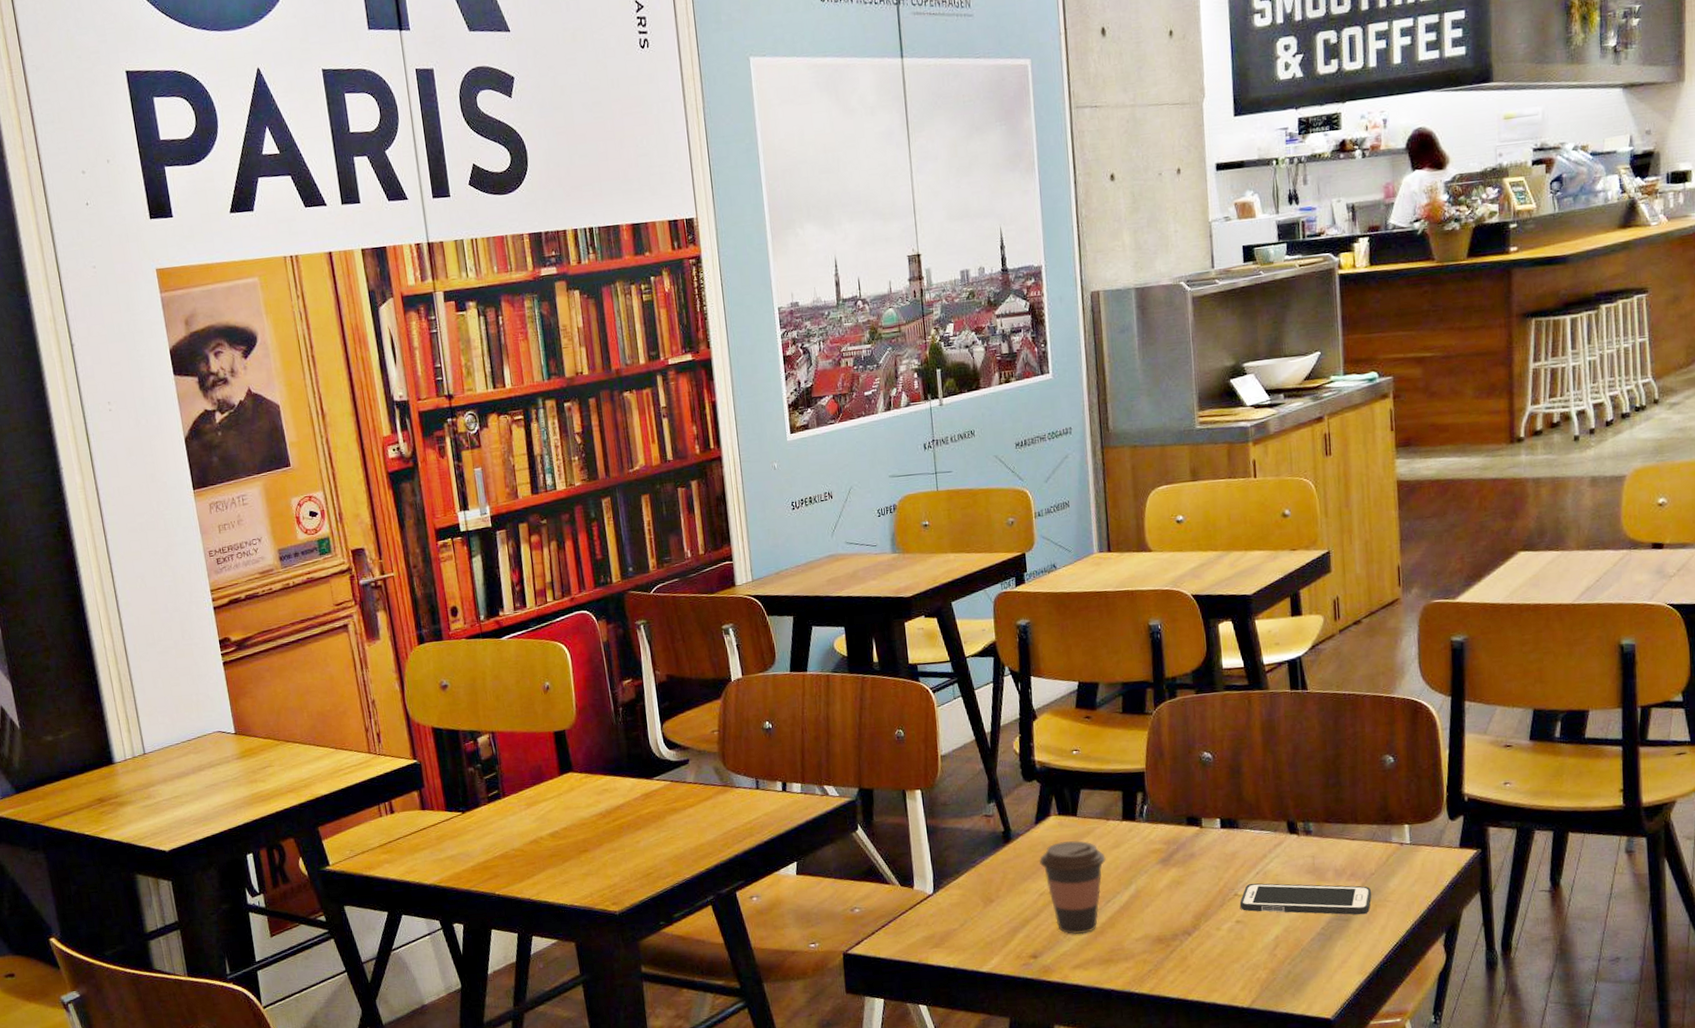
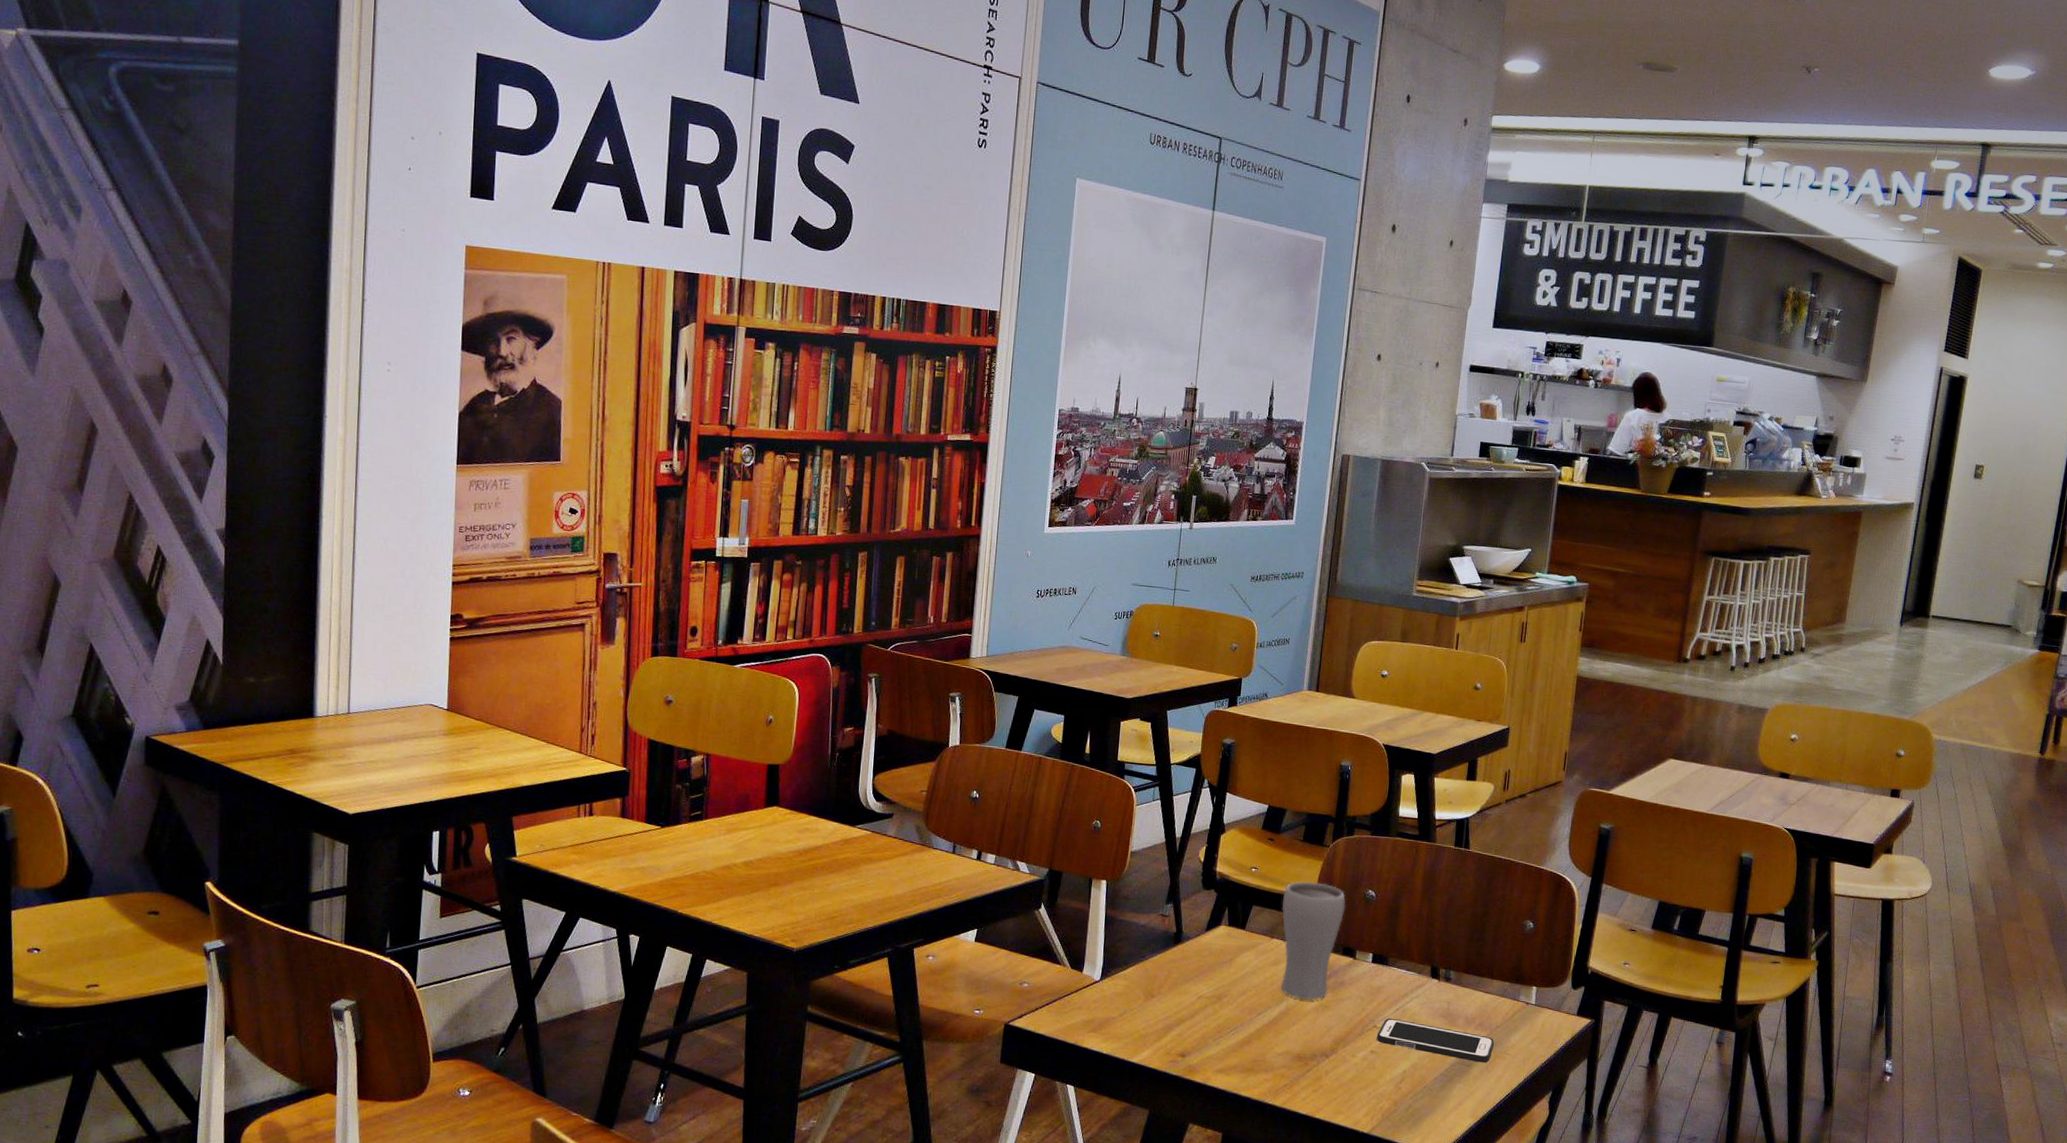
coffee cup: present [1038,841,1106,935] -> none [1203,951,1264,1041]
drinking glass: none [1111,753,1182,879] -> present [1280,881,1346,1000]

